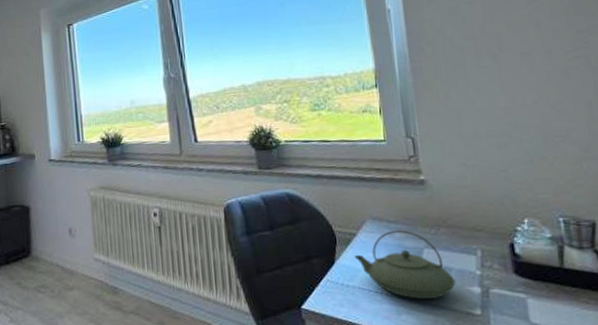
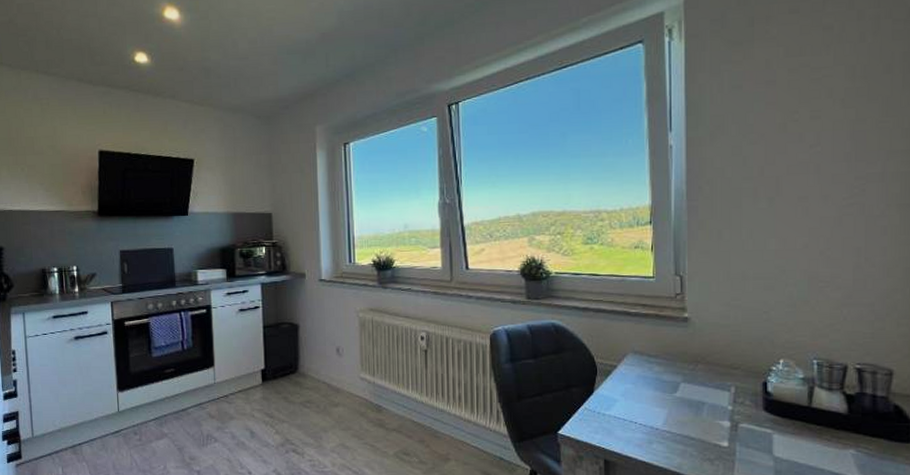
teapot: present [354,230,456,299] -> none [613,364,707,430]

